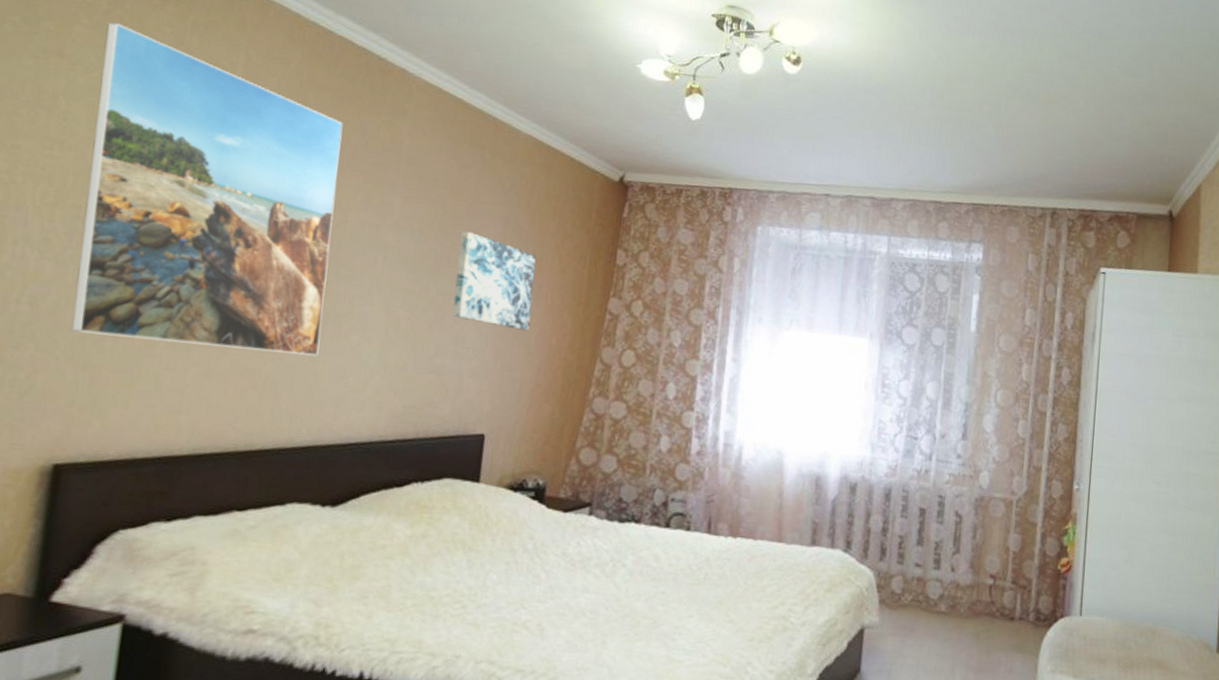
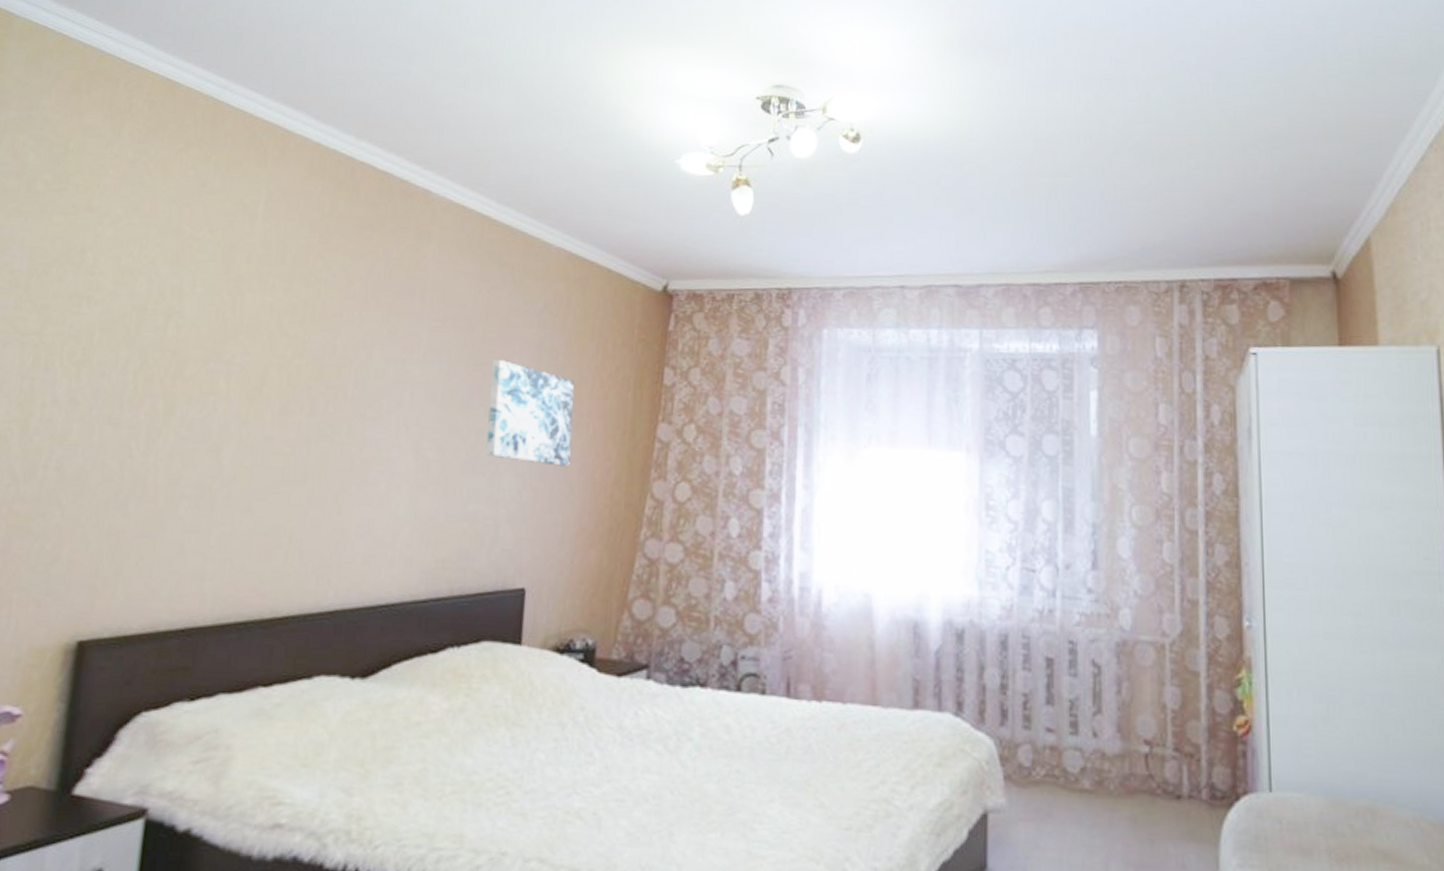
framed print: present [71,22,343,357] -> none [96,171,366,509]

